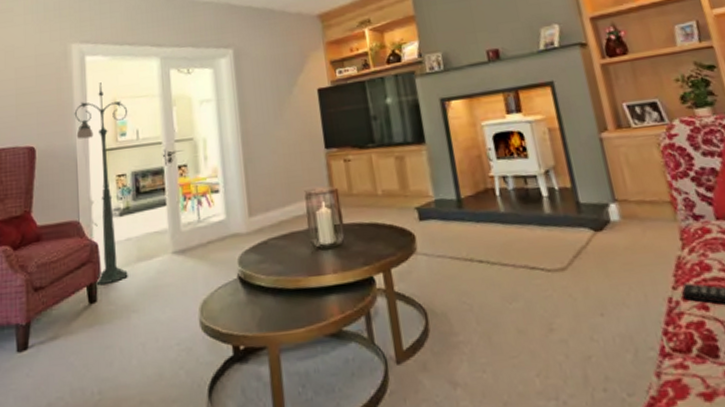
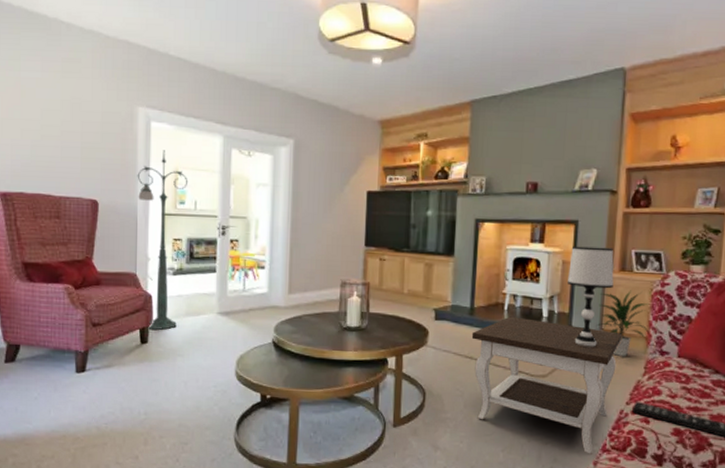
side table: none [465,201,655,364] -> present [471,316,623,455]
table lamp: none [554,104,615,225] -> present [568,246,614,347]
indoor plant: none [601,149,672,230] -> present [596,290,649,357]

